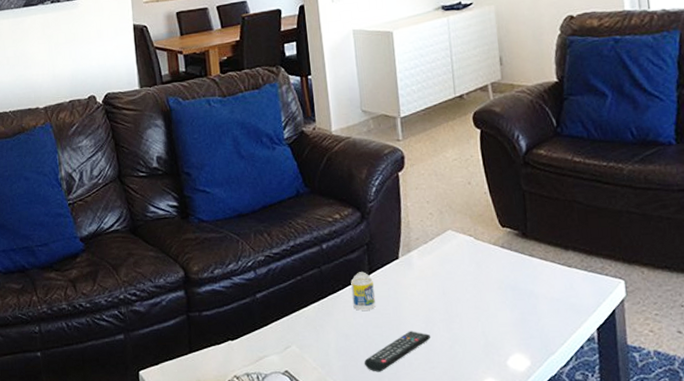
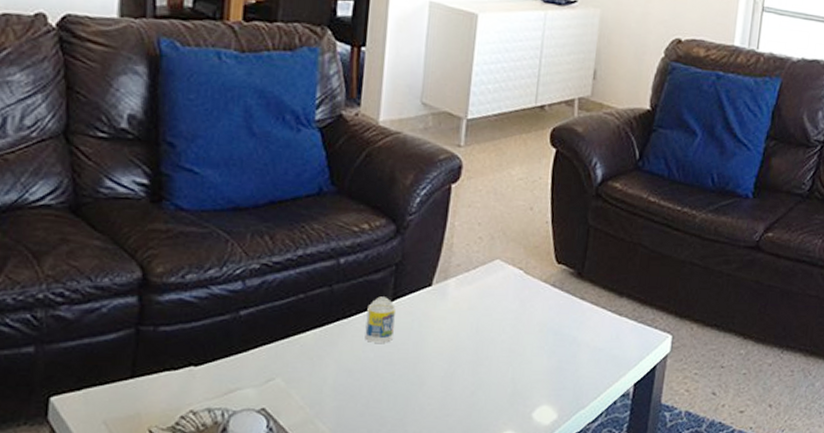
remote control: present [364,331,430,372] -> none [365,371,451,417]

